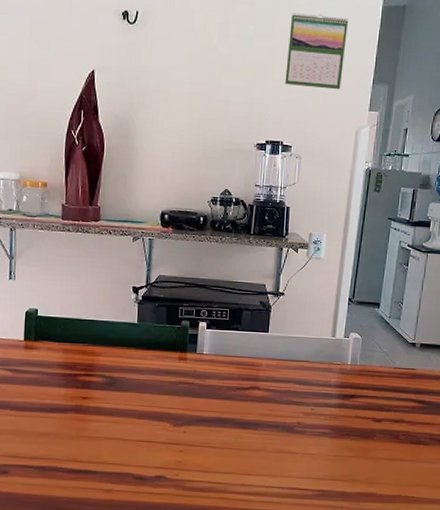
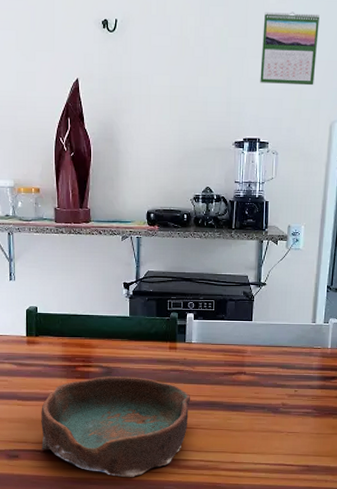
bowl: none [34,386,200,499] -> present [41,375,191,478]

